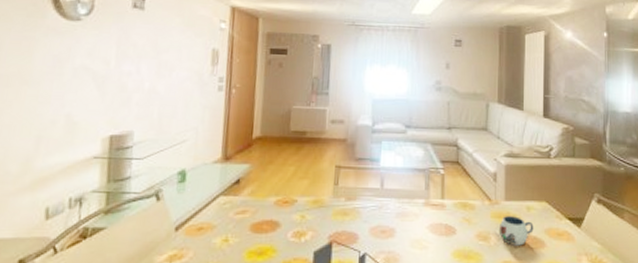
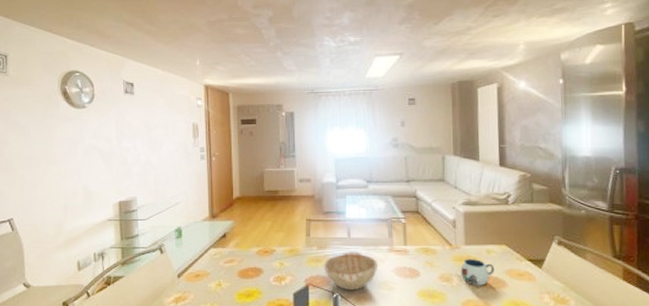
decorative bowl: none [350,204,412,250] -> present [323,252,379,291]

